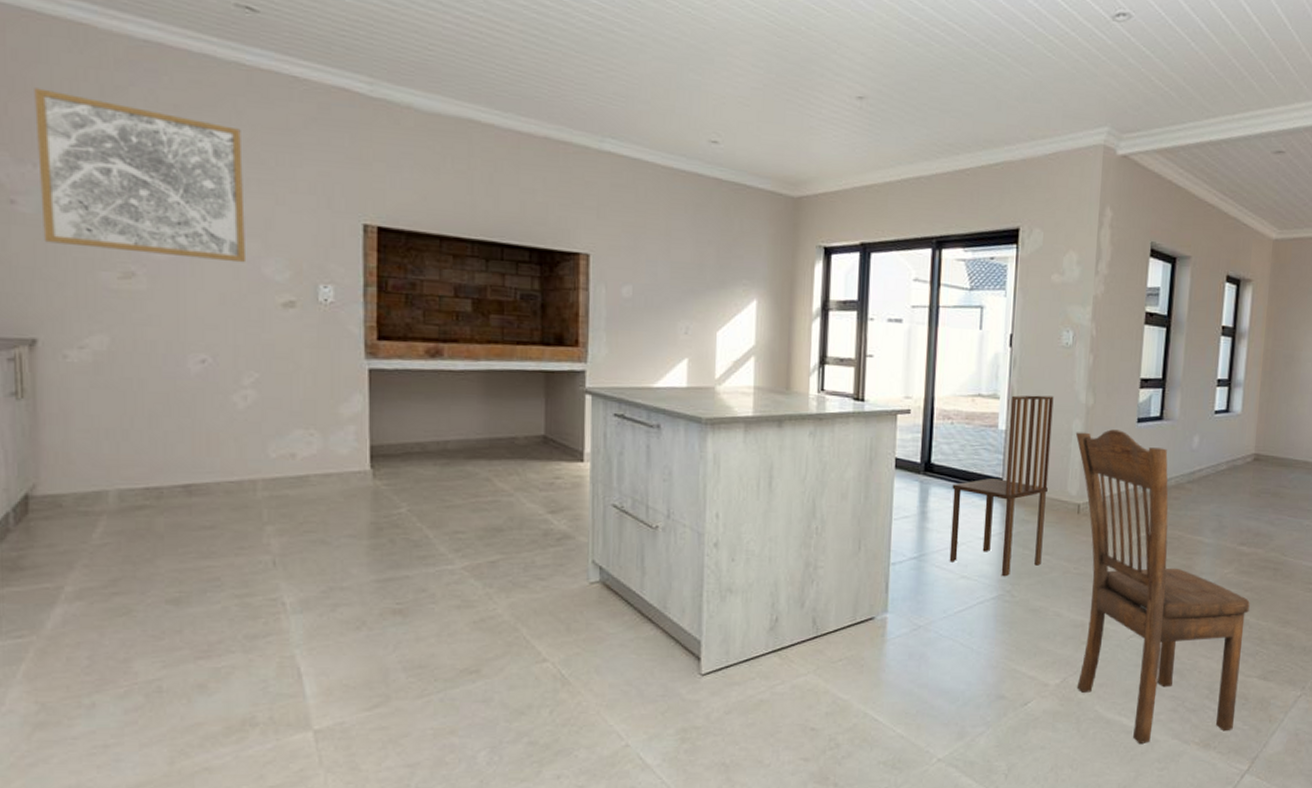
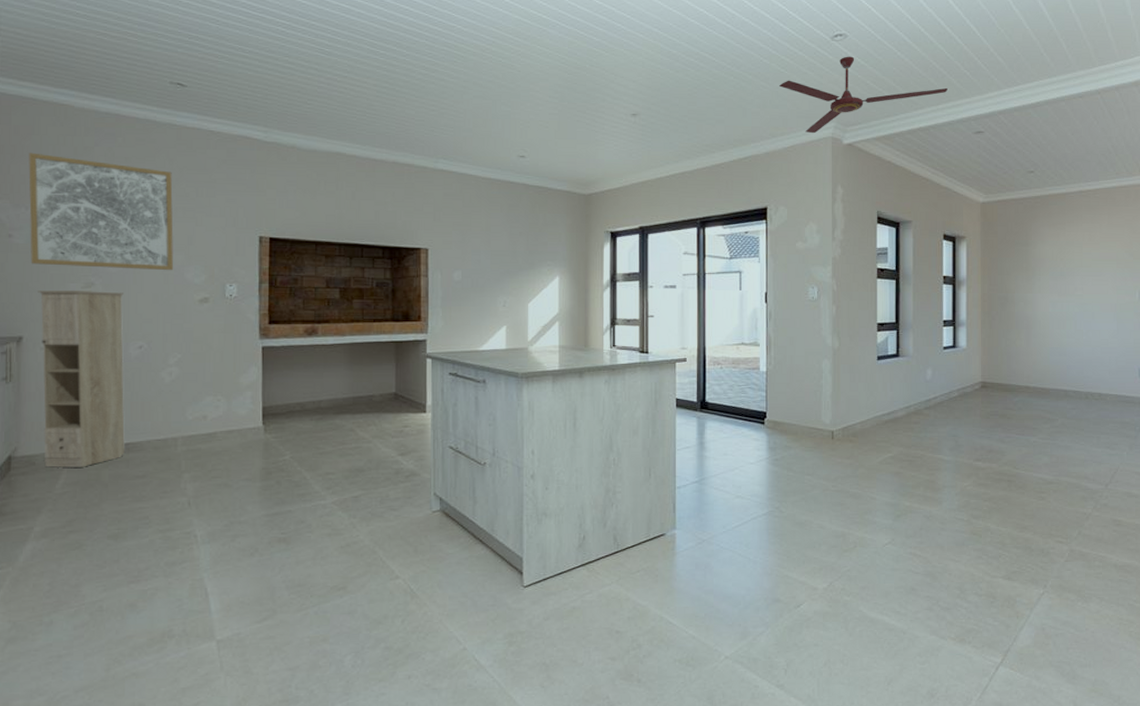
storage cabinet: none [56,278,187,513] -> present [38,290,126,468]
dining chair: present [949,395,1054,577] -> none [724,341,805,496]
ceiling fan: none [1044,42,1247,139] -> present [779,56,948,134]
dining chair: present [1075,429,1250,743] -> none [825,367,989,640]

